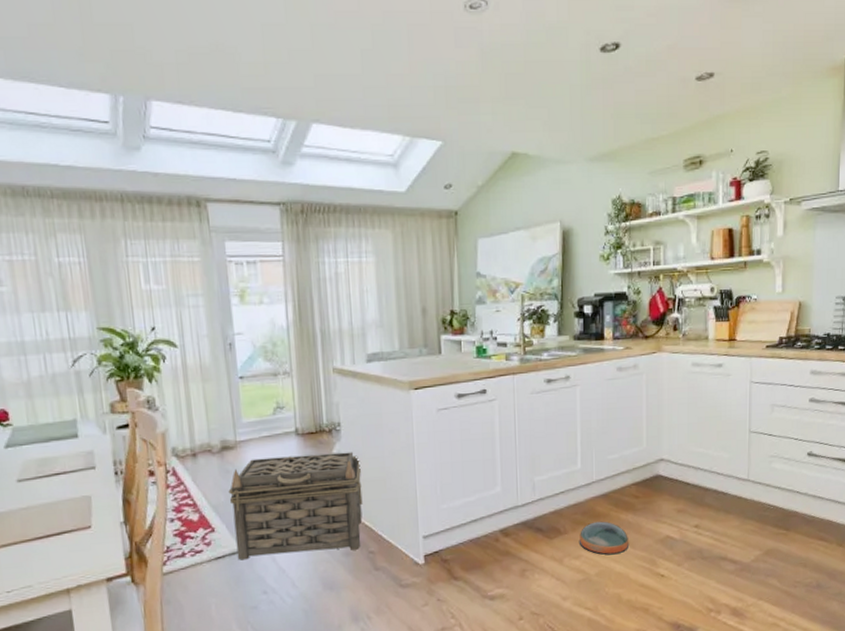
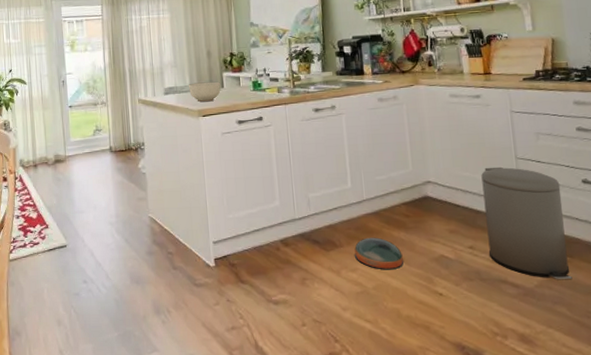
basket: present [228,452,363,560] -> none [59,167,163,253]
bowl: none [397,346,438,372] -> present [188,81,221,102]
pedal bin: none [713,441,787,554] -> present [481,166,573,280]

